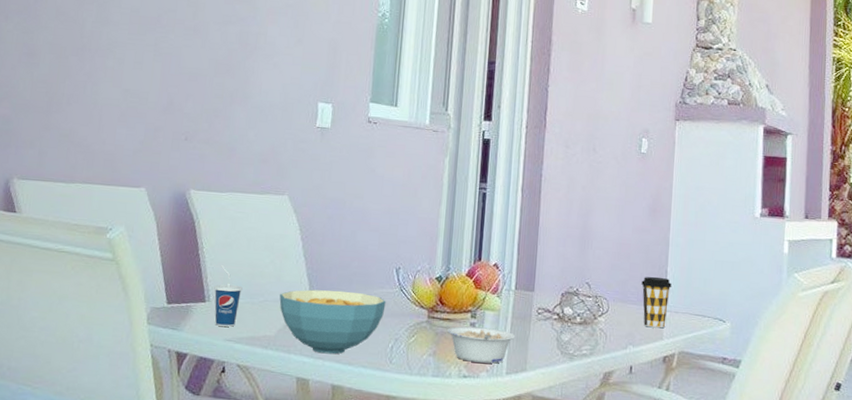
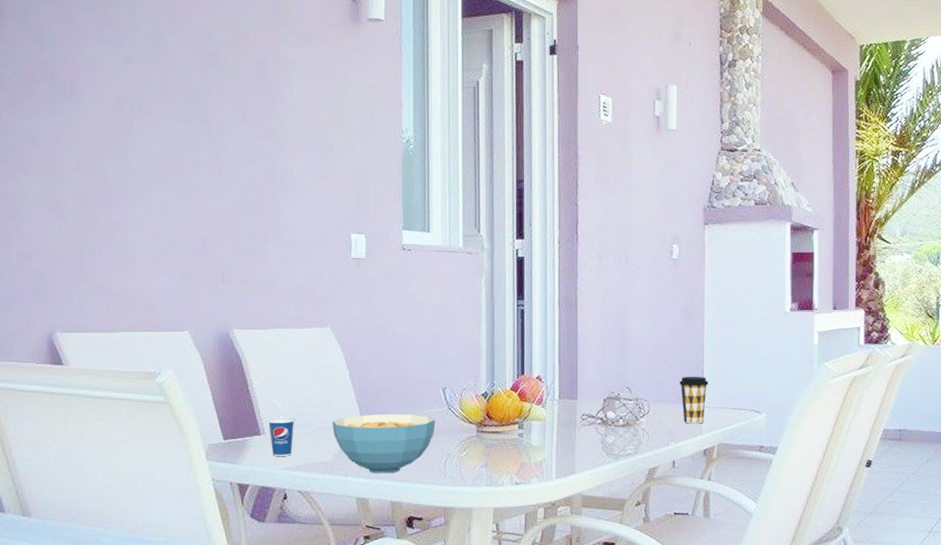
legume: present [447,326,516,364] -> none [497,437,562,470]

